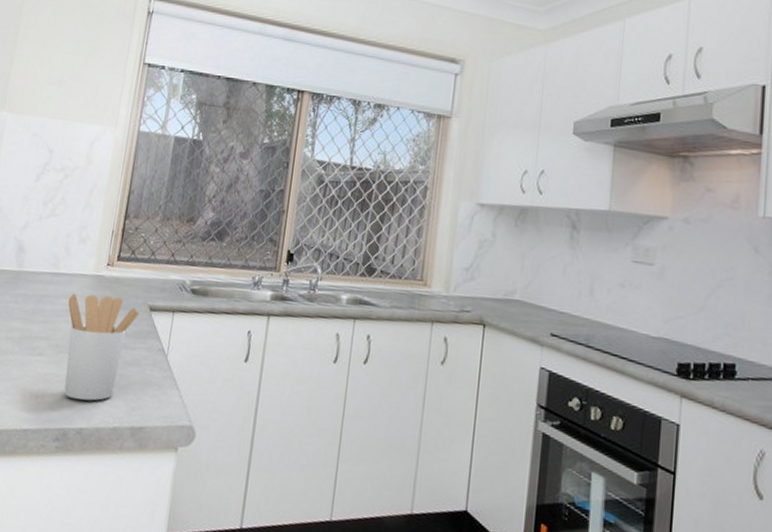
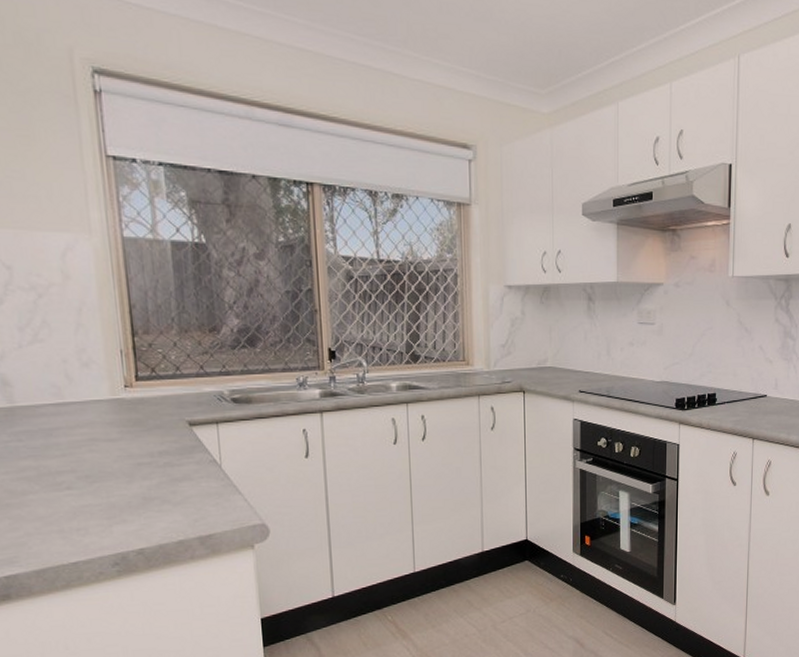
utensil holder: present [64,293,140,401] -> none [86,418,178,523]

